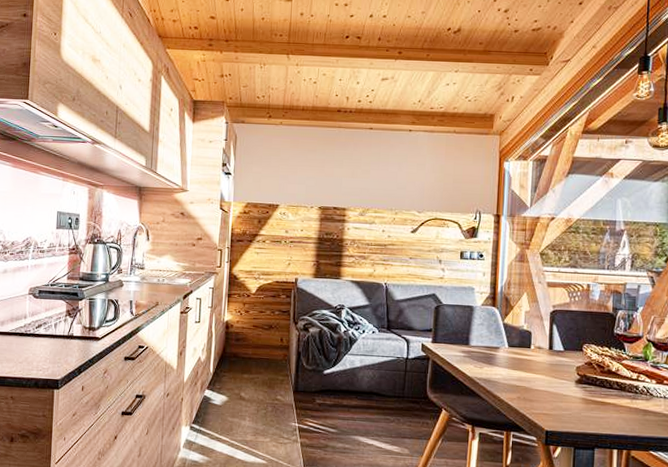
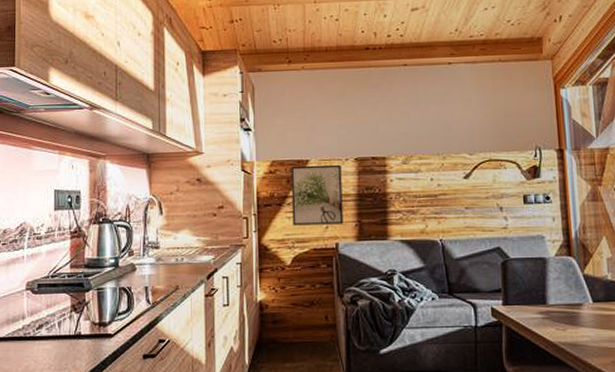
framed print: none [260,209,307,263] -> present [291,164,344,226]

